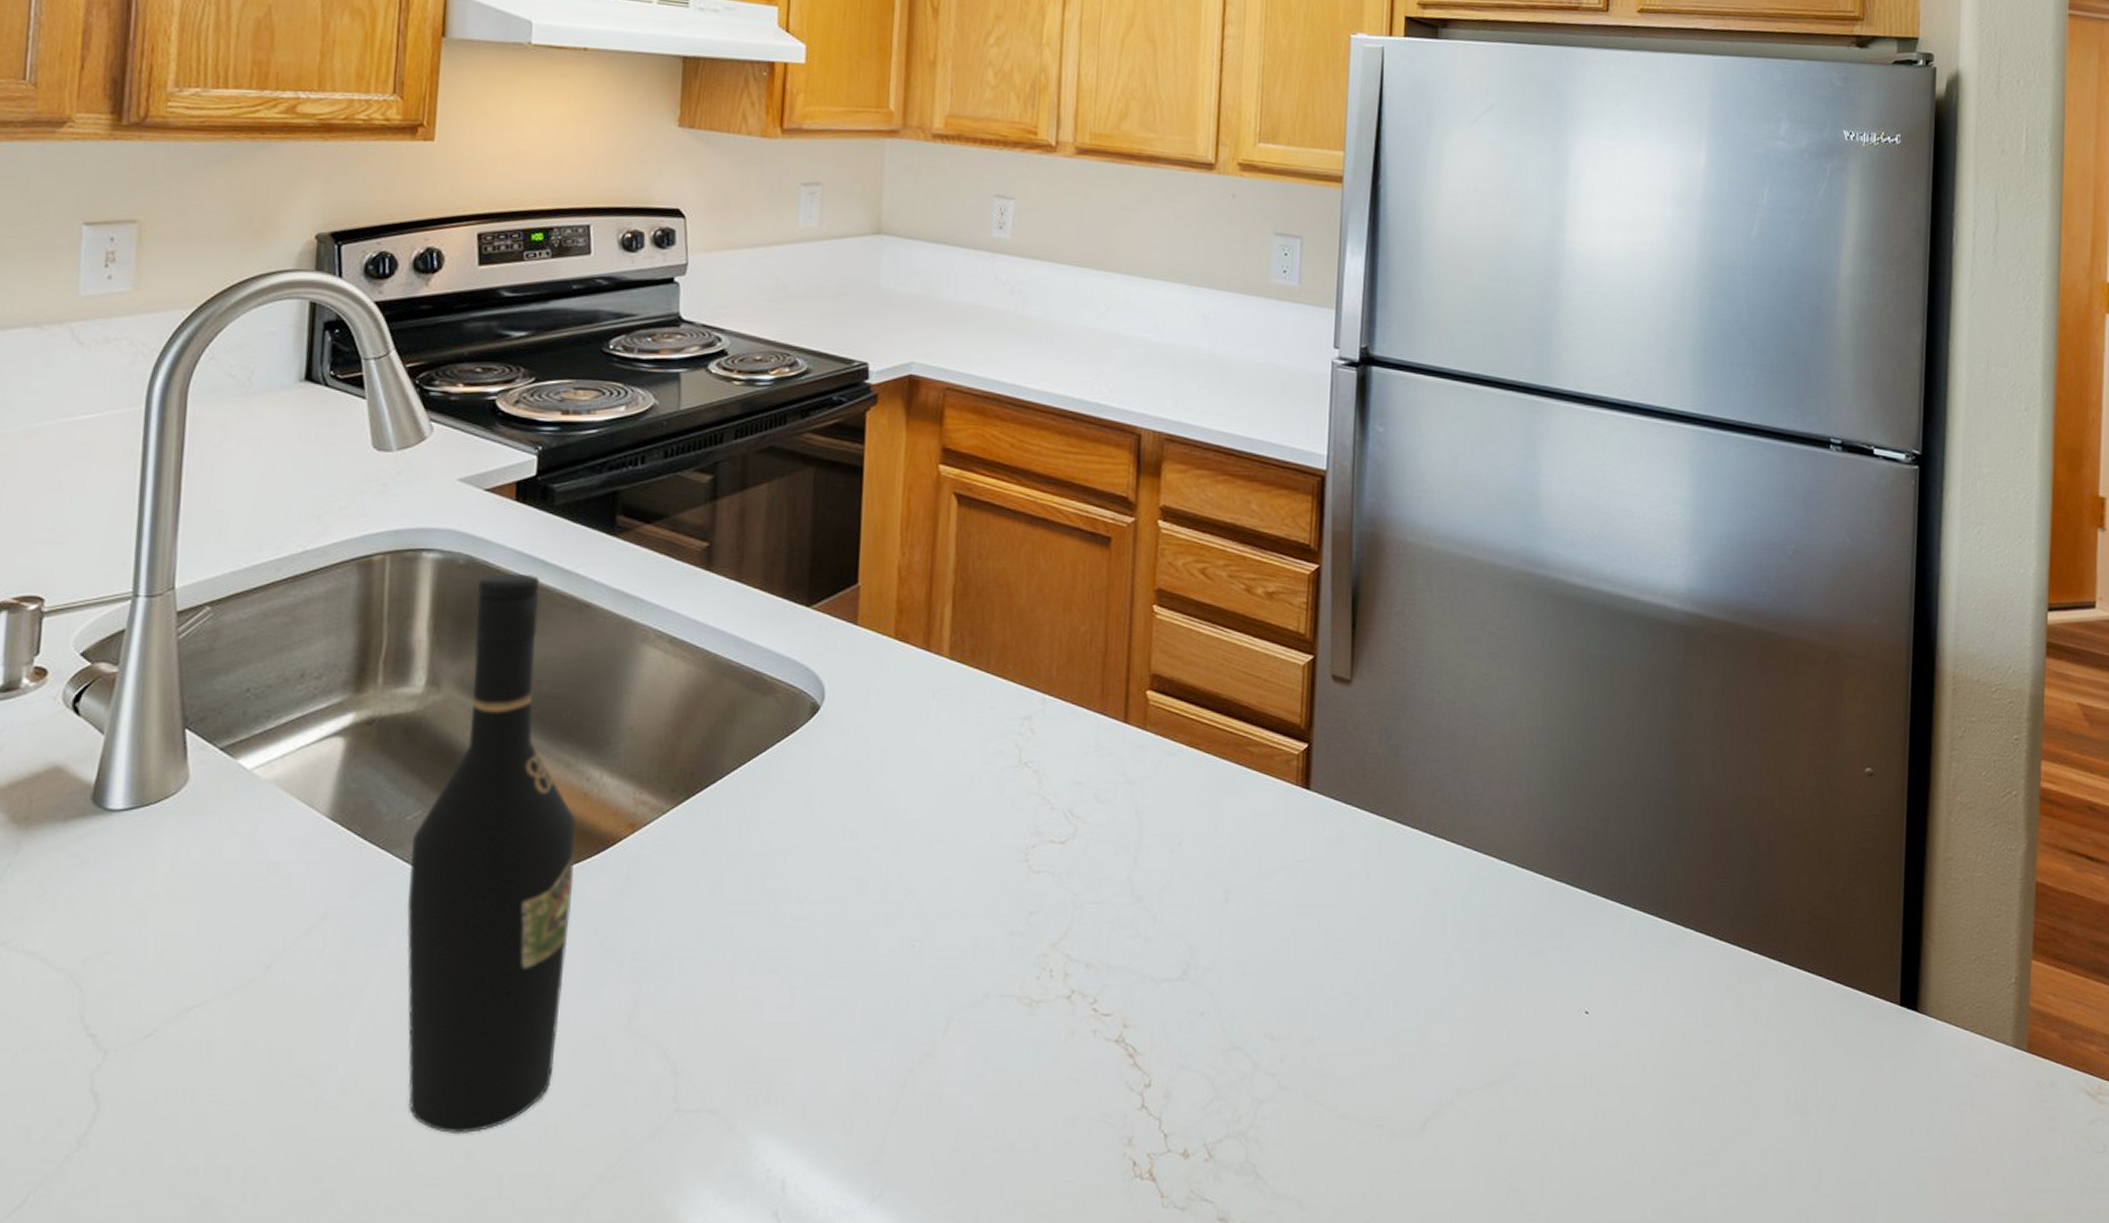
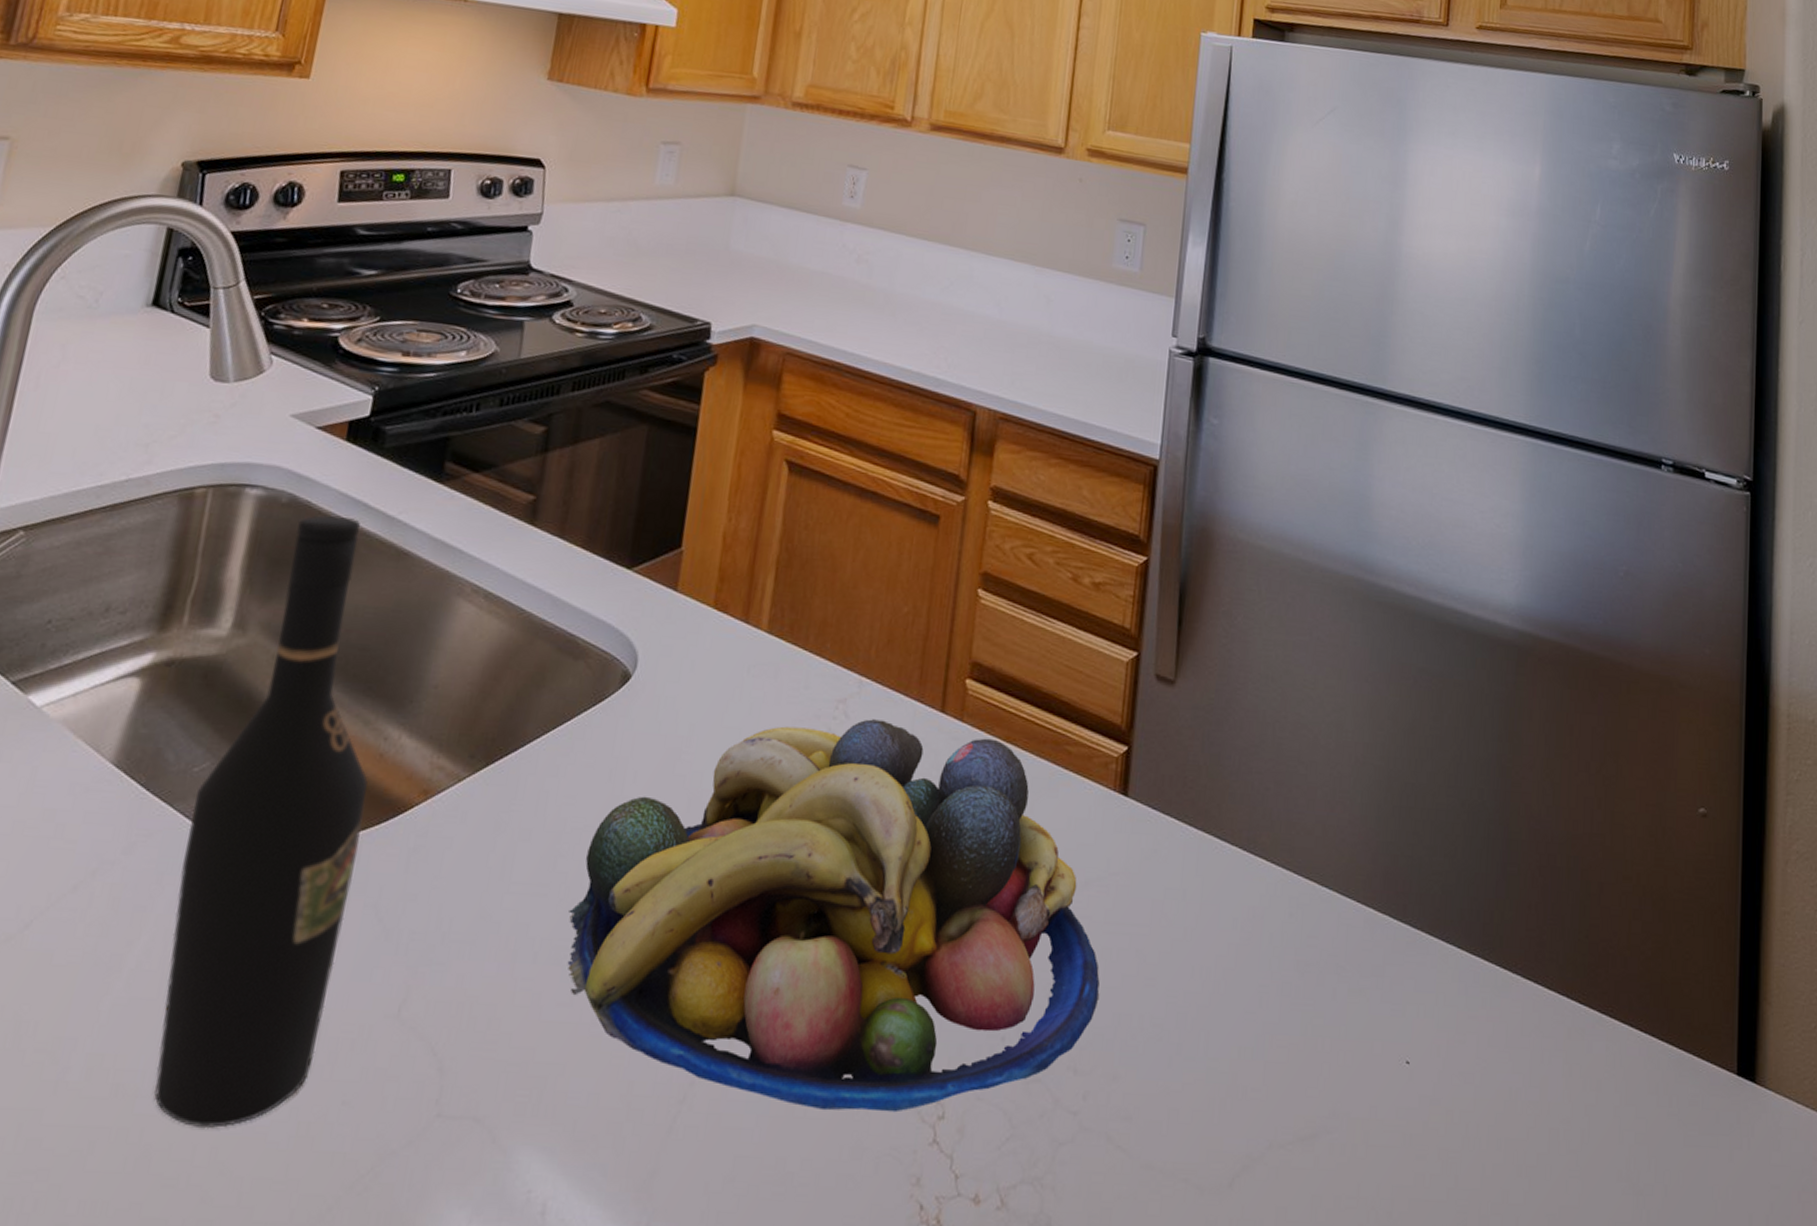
fruit bowl: none [781,733,1291,1086] -> present [567,719,1100,1113]

